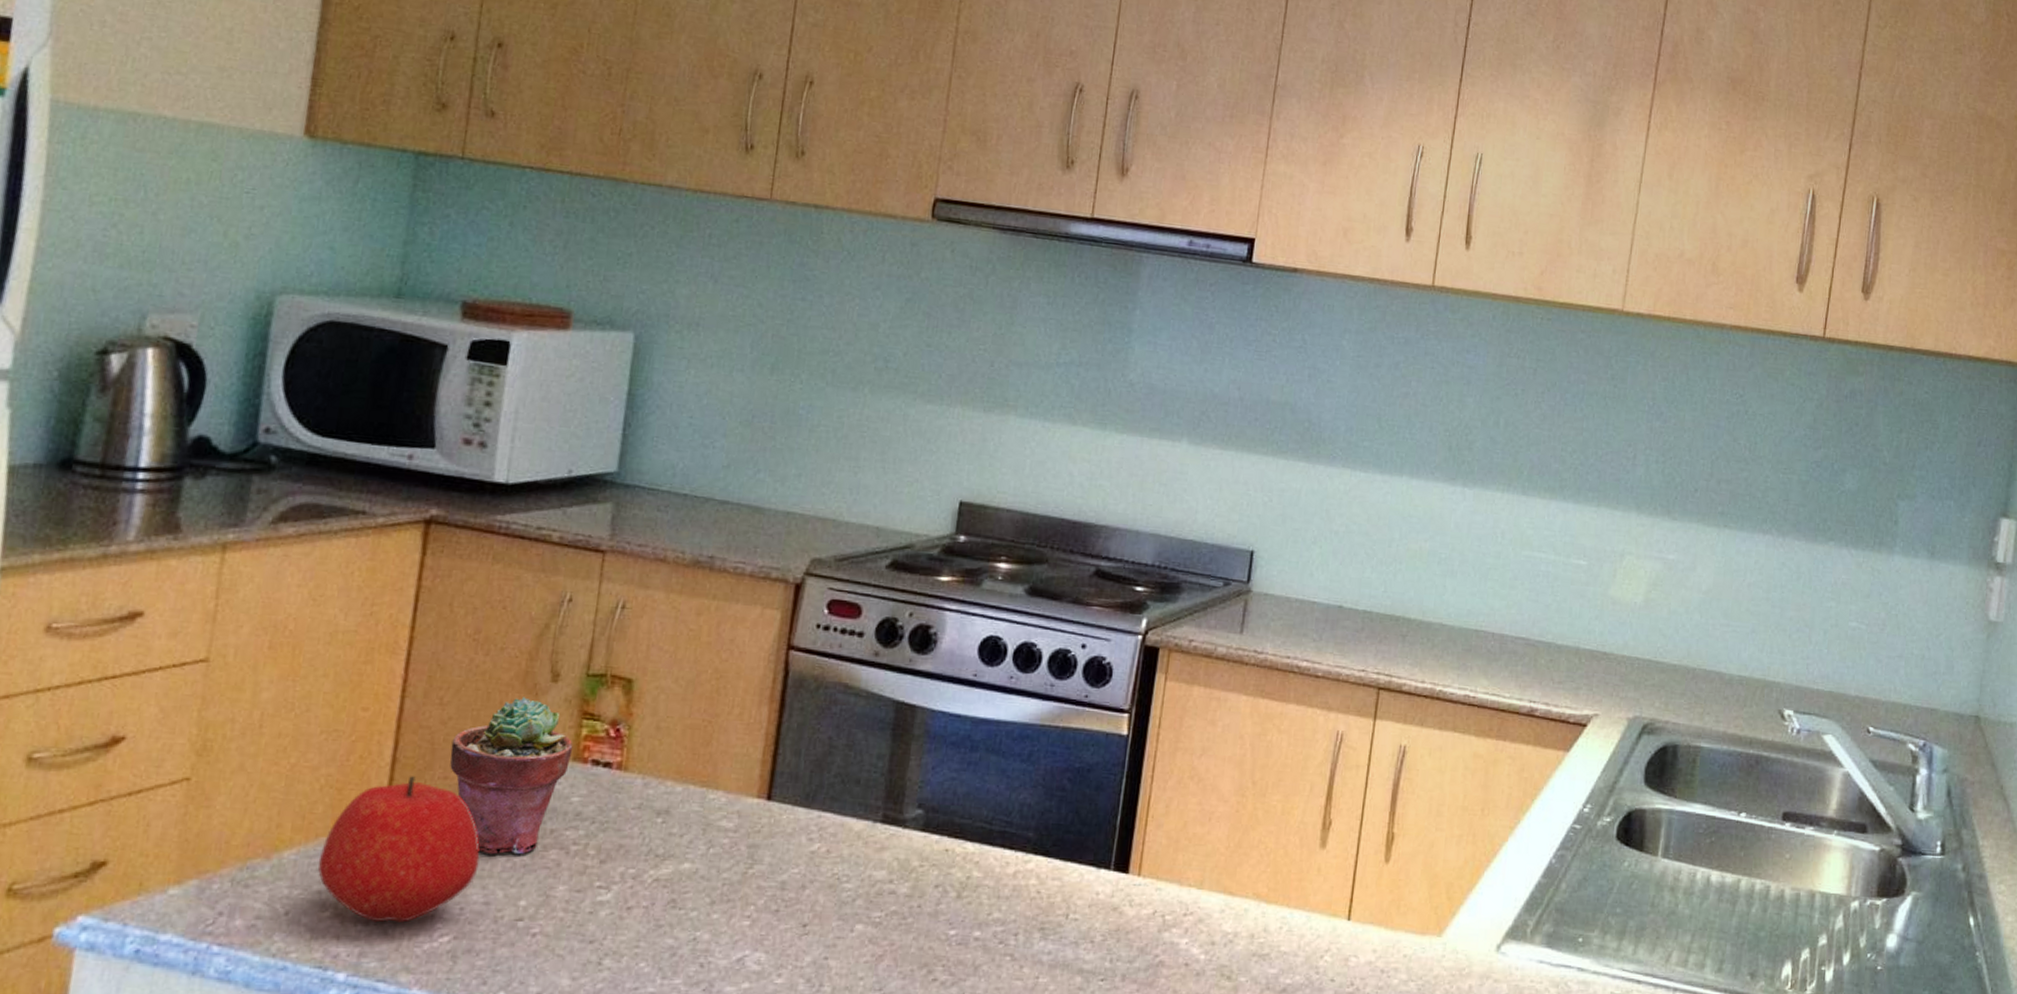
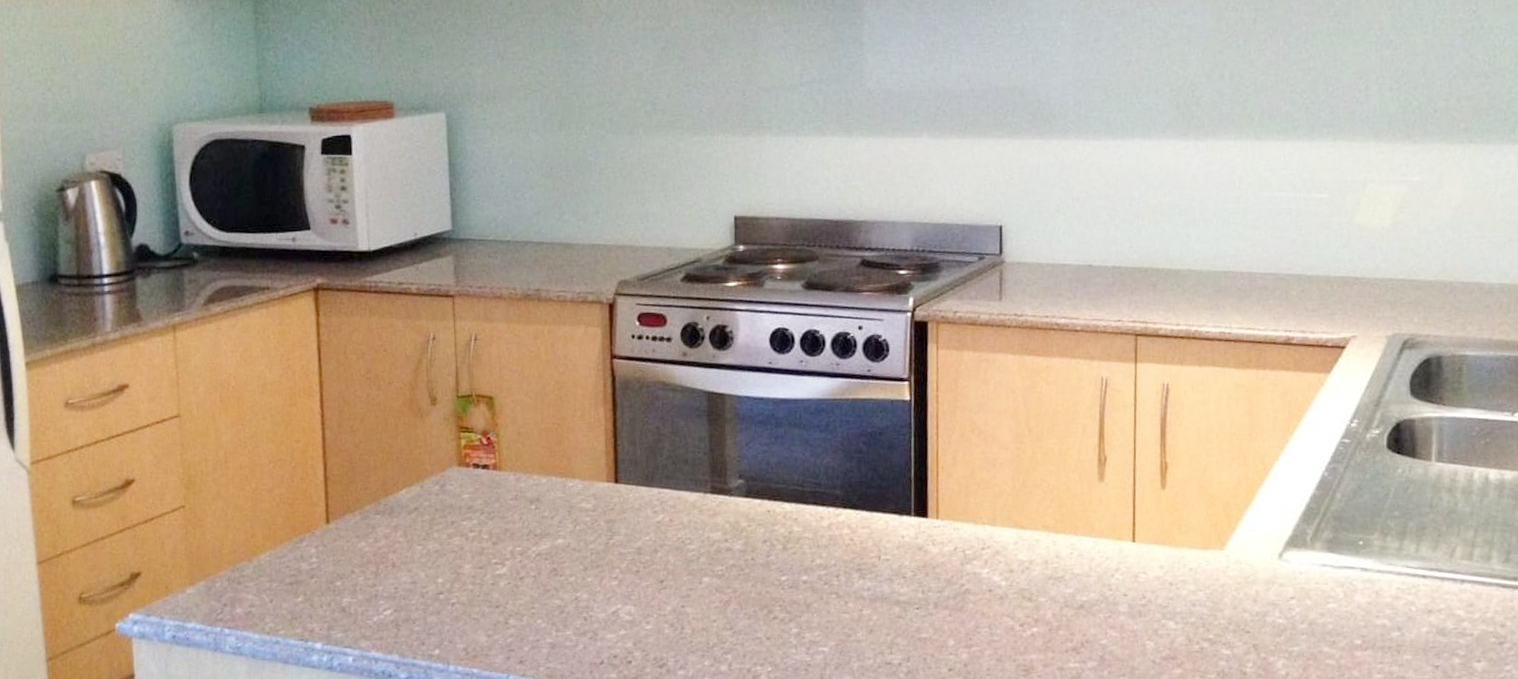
apple: present [317,776,480,923] -> none [286,489,403,604]
potted succulent: present [450,697,573,855] -> none [365,419,457,545]

